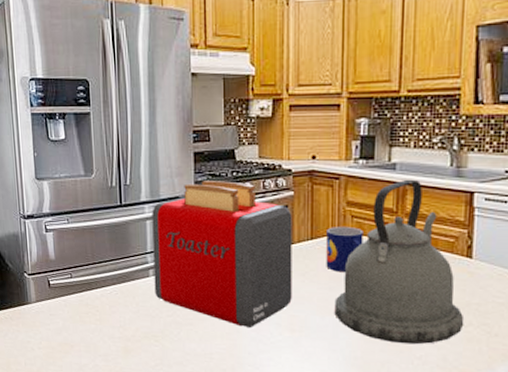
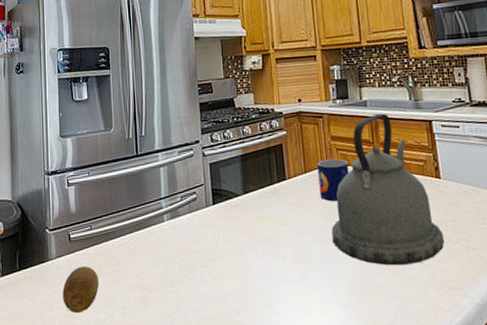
fruit: none [43,312,81,356] -> present [62,266,100,314]
toaster: present [152,181,292,329] -> none [165,126,294,265]

